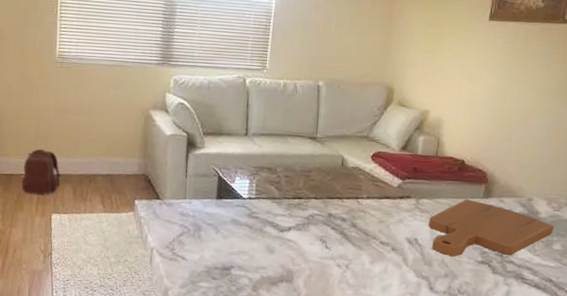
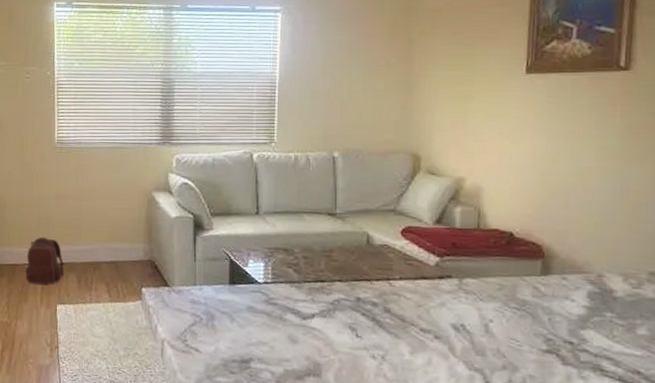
cutting board: present [428,199,554,257] -> none [477,277,635,345]

